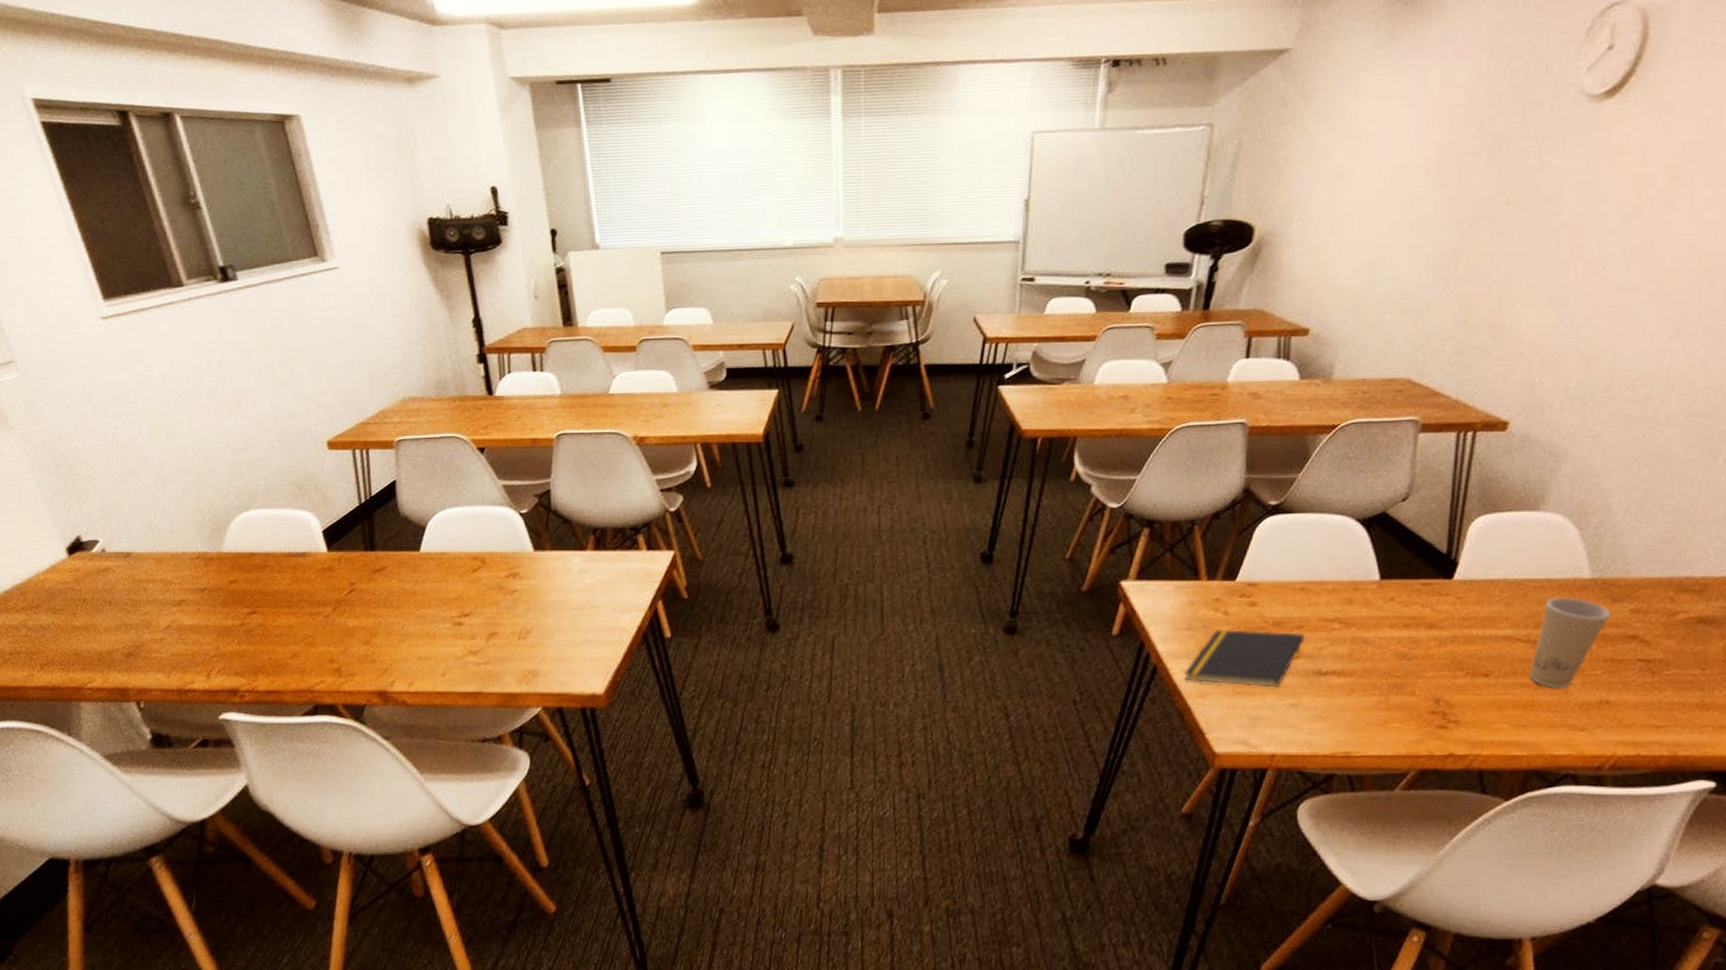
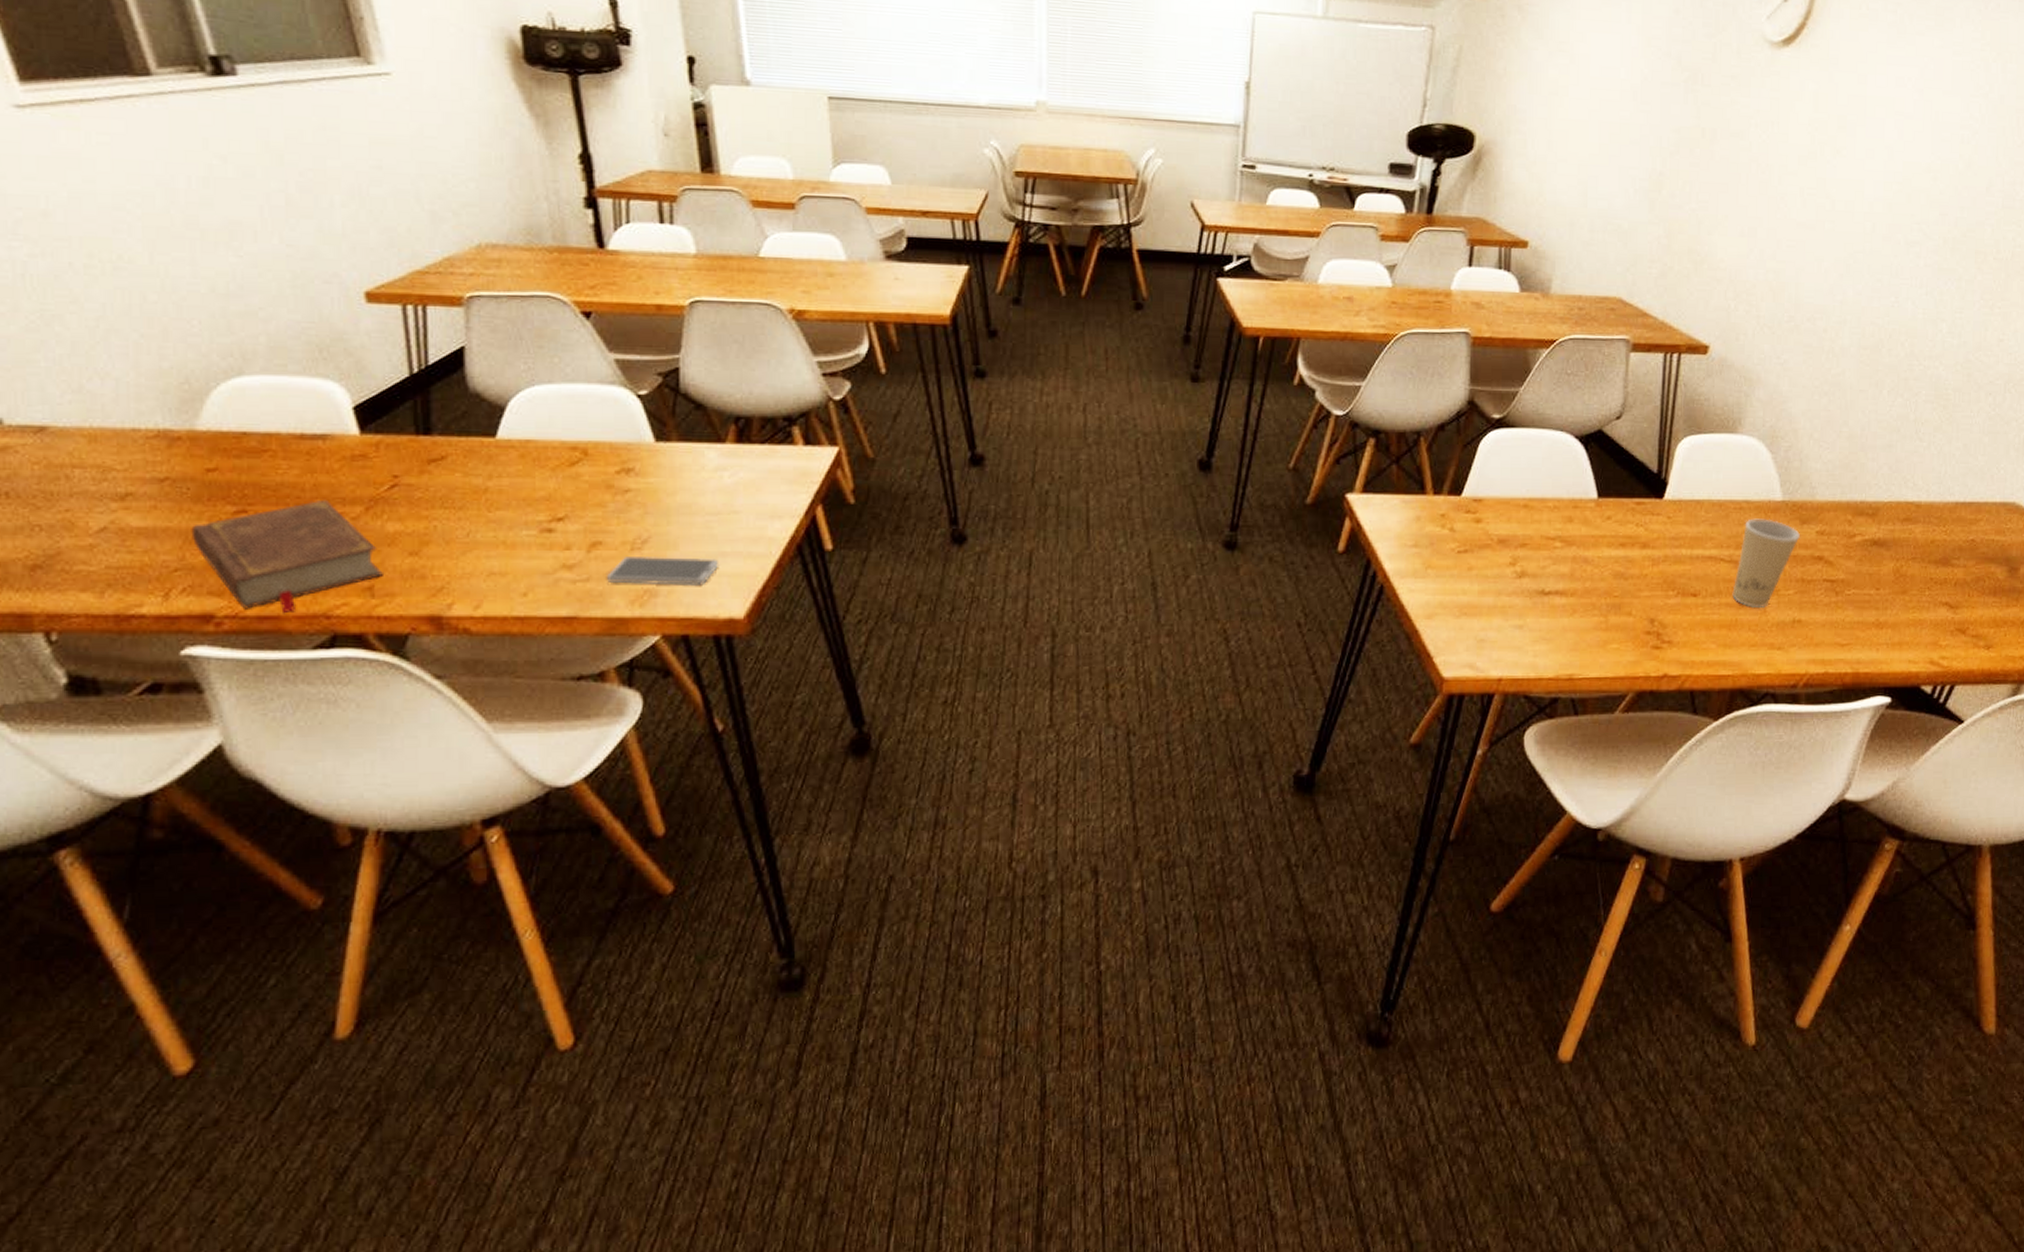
book: none [222,602,347,689] -> present [191,499,383,614]
smartphone: none [502,644,584,667] -> present [607,557,720,585]
notepad: present [1184,628,1305,688] -> none [1412,546,1529,608]

